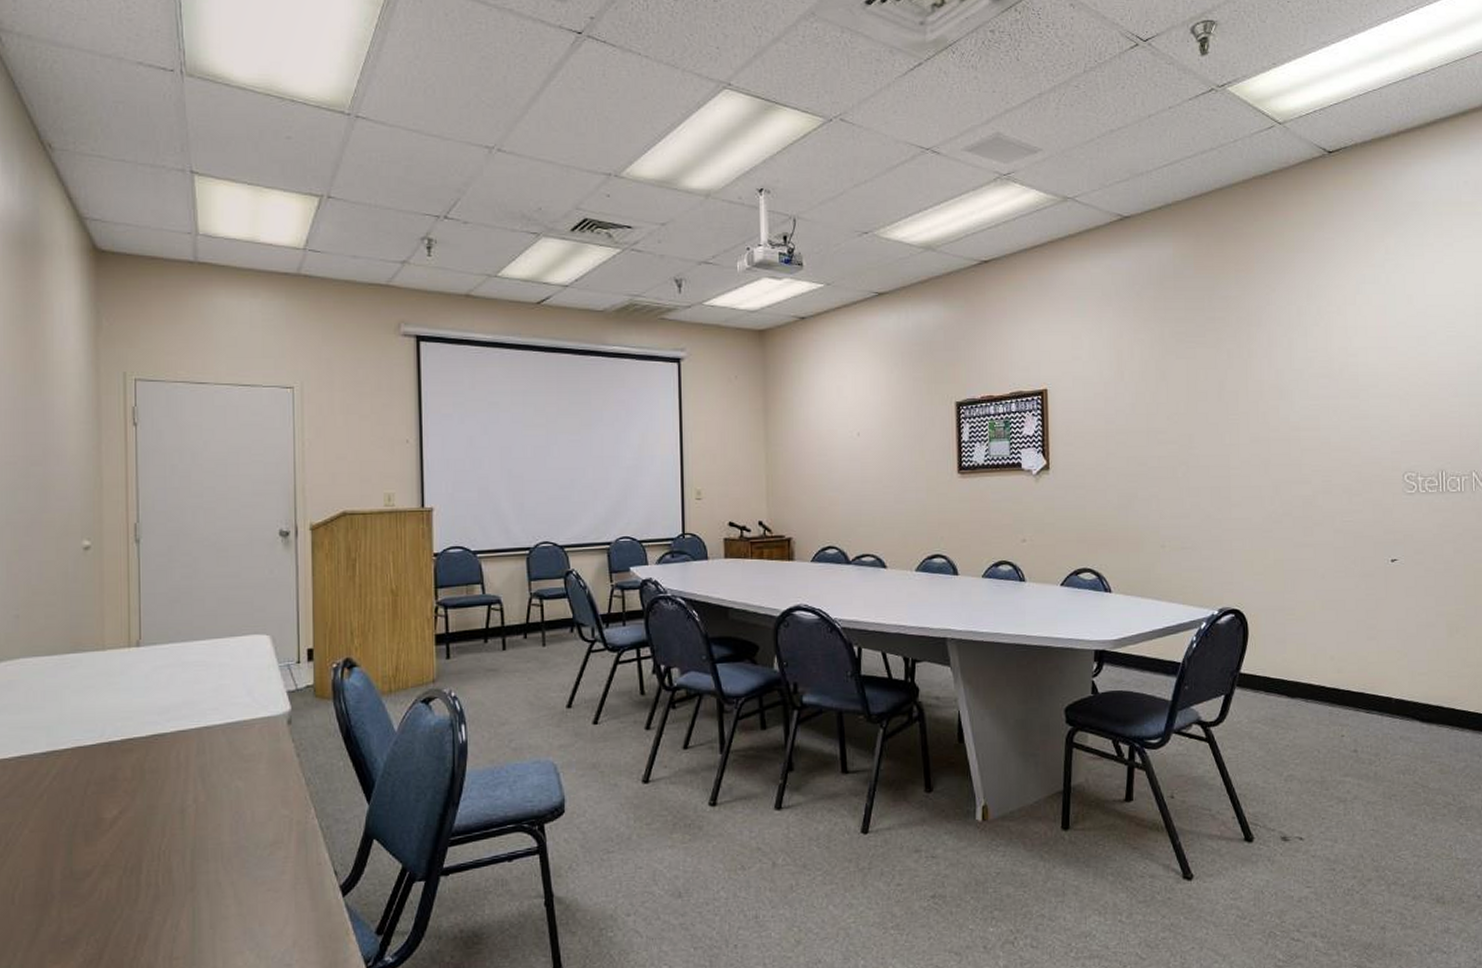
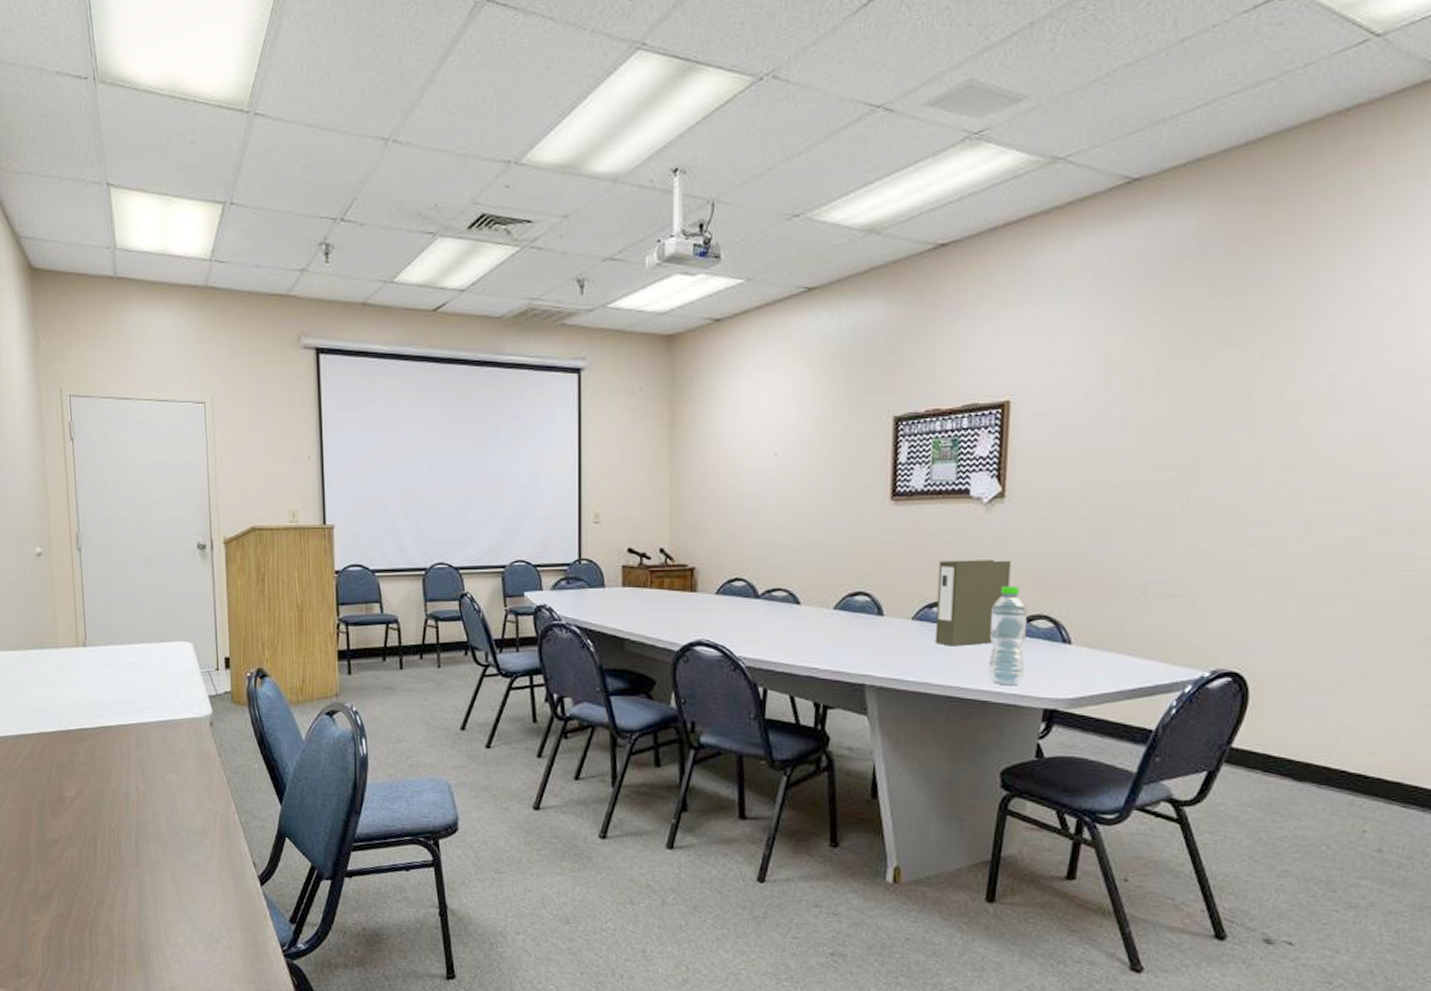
binder: none [1001,522,1060,600] -> present [935,560,1012,646]
water bottle: none [1046,544,1077,631] -> present [987,585,1027,685]

